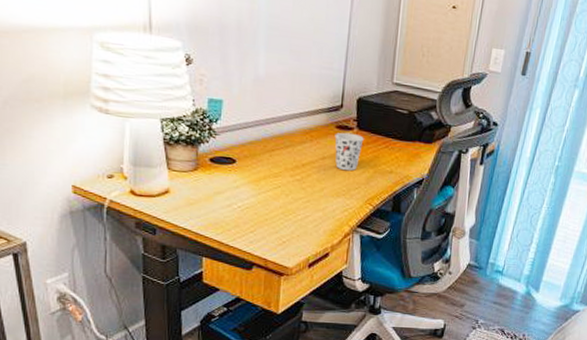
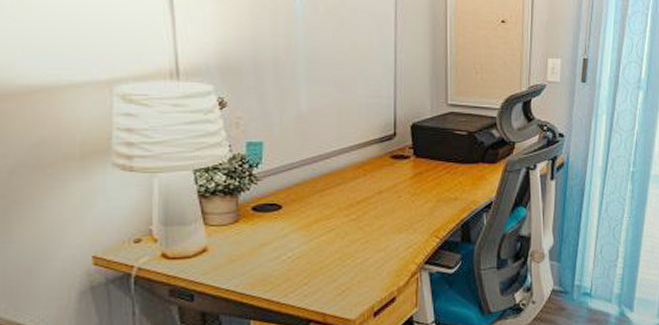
cup: present [335,132,364,171] -> none [390,162,422,203]

